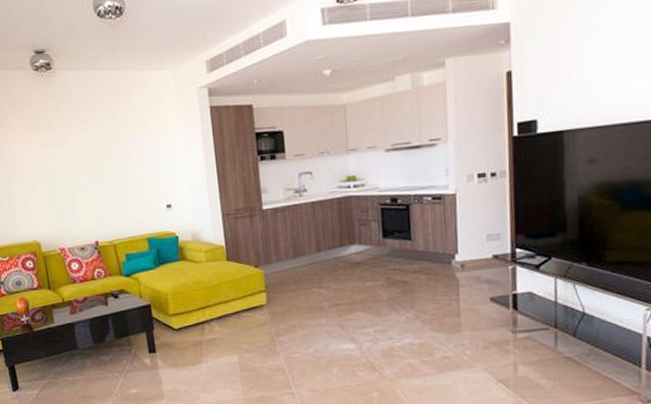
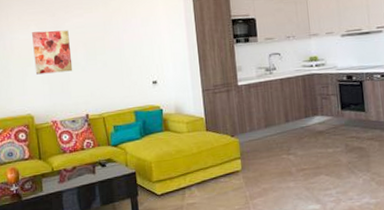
wall art: none [33,147,80,198] -> present [32,30,73,75]

